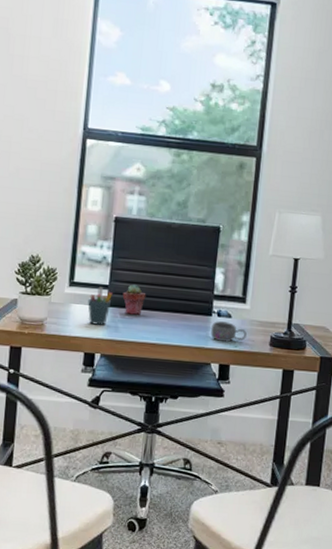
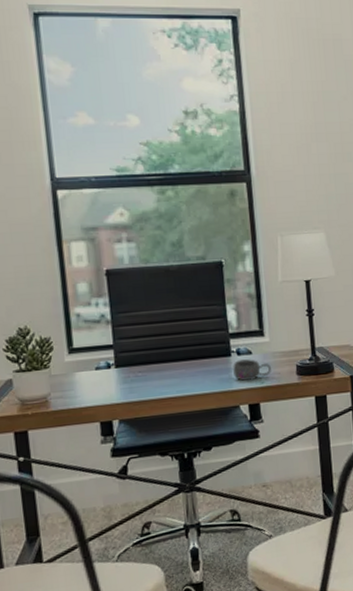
pen holder: present [88,286,113,325] -> none [93,347,120,390]
potted succulent: present [122,284,146,315] -> none [130,338,157,372]

